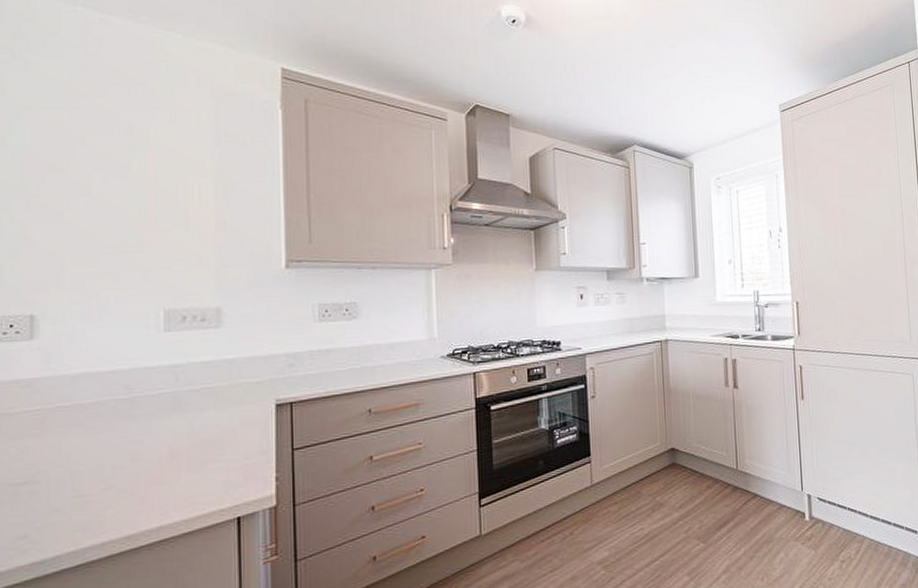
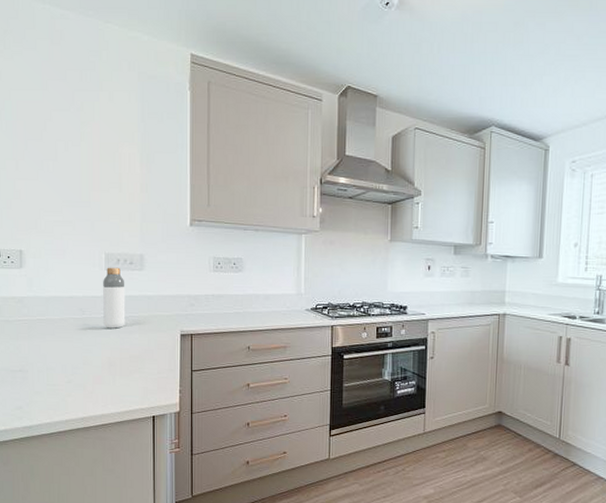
bottle: none [161,326,195,408] -> present [103,267,125,329]

